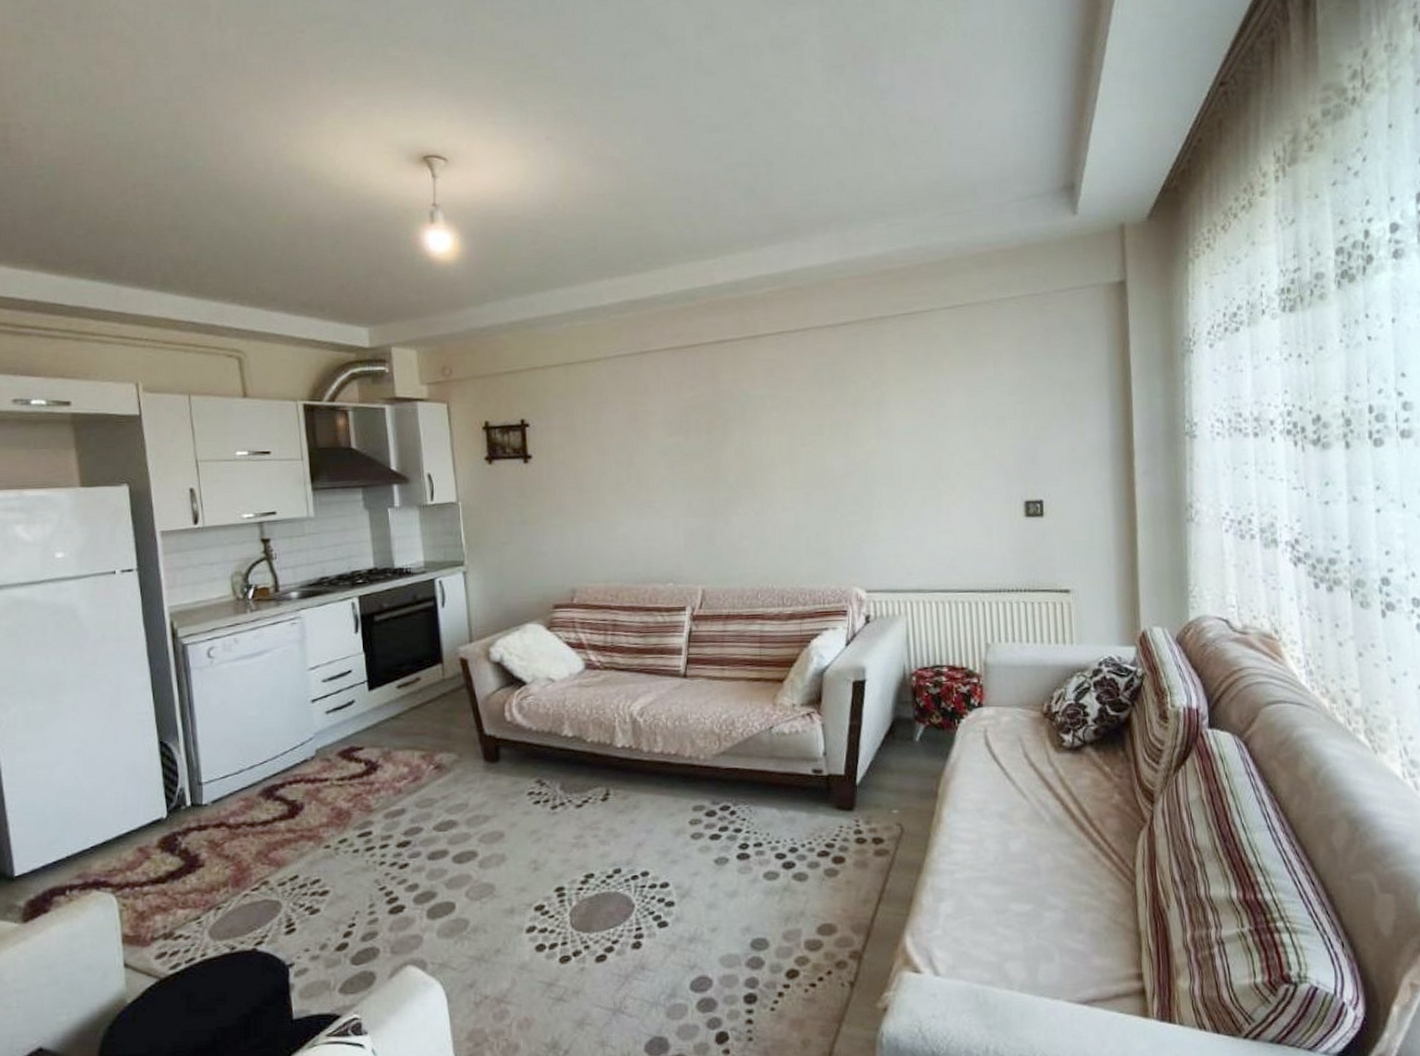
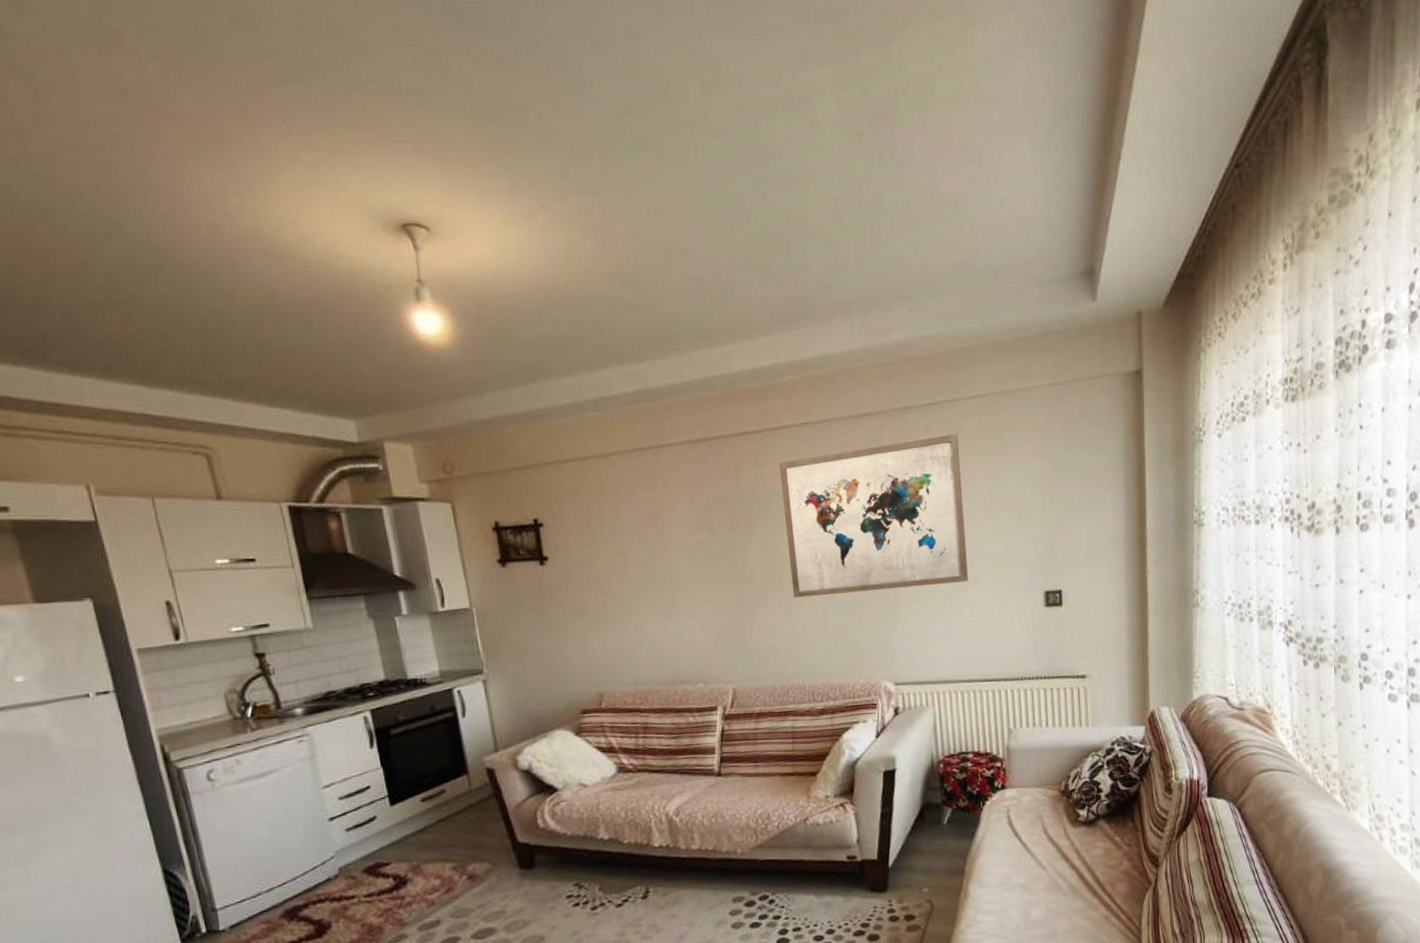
wall art: none [755,342,944,501] -> present [779,433,968,598]

